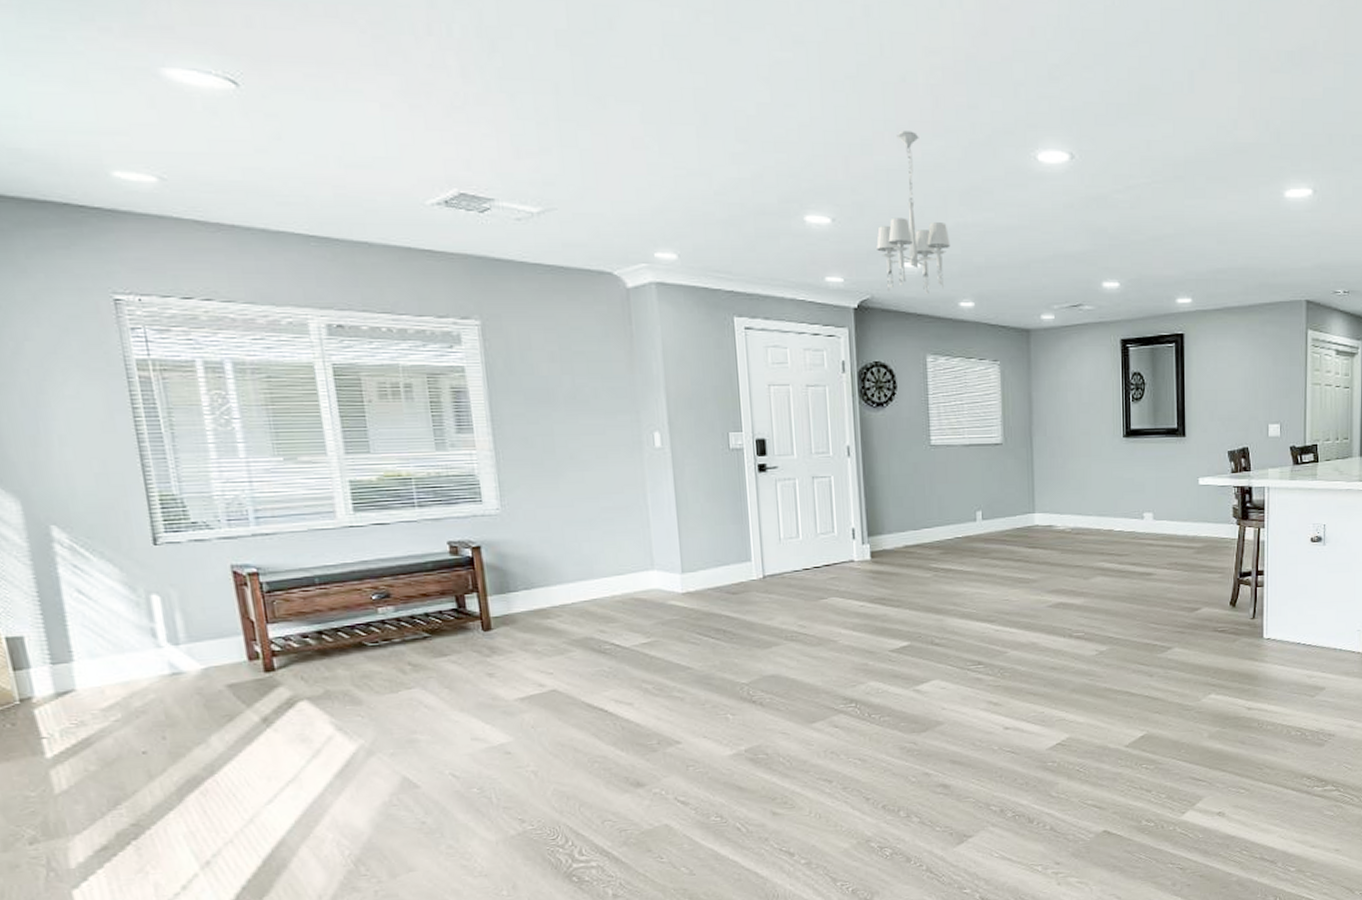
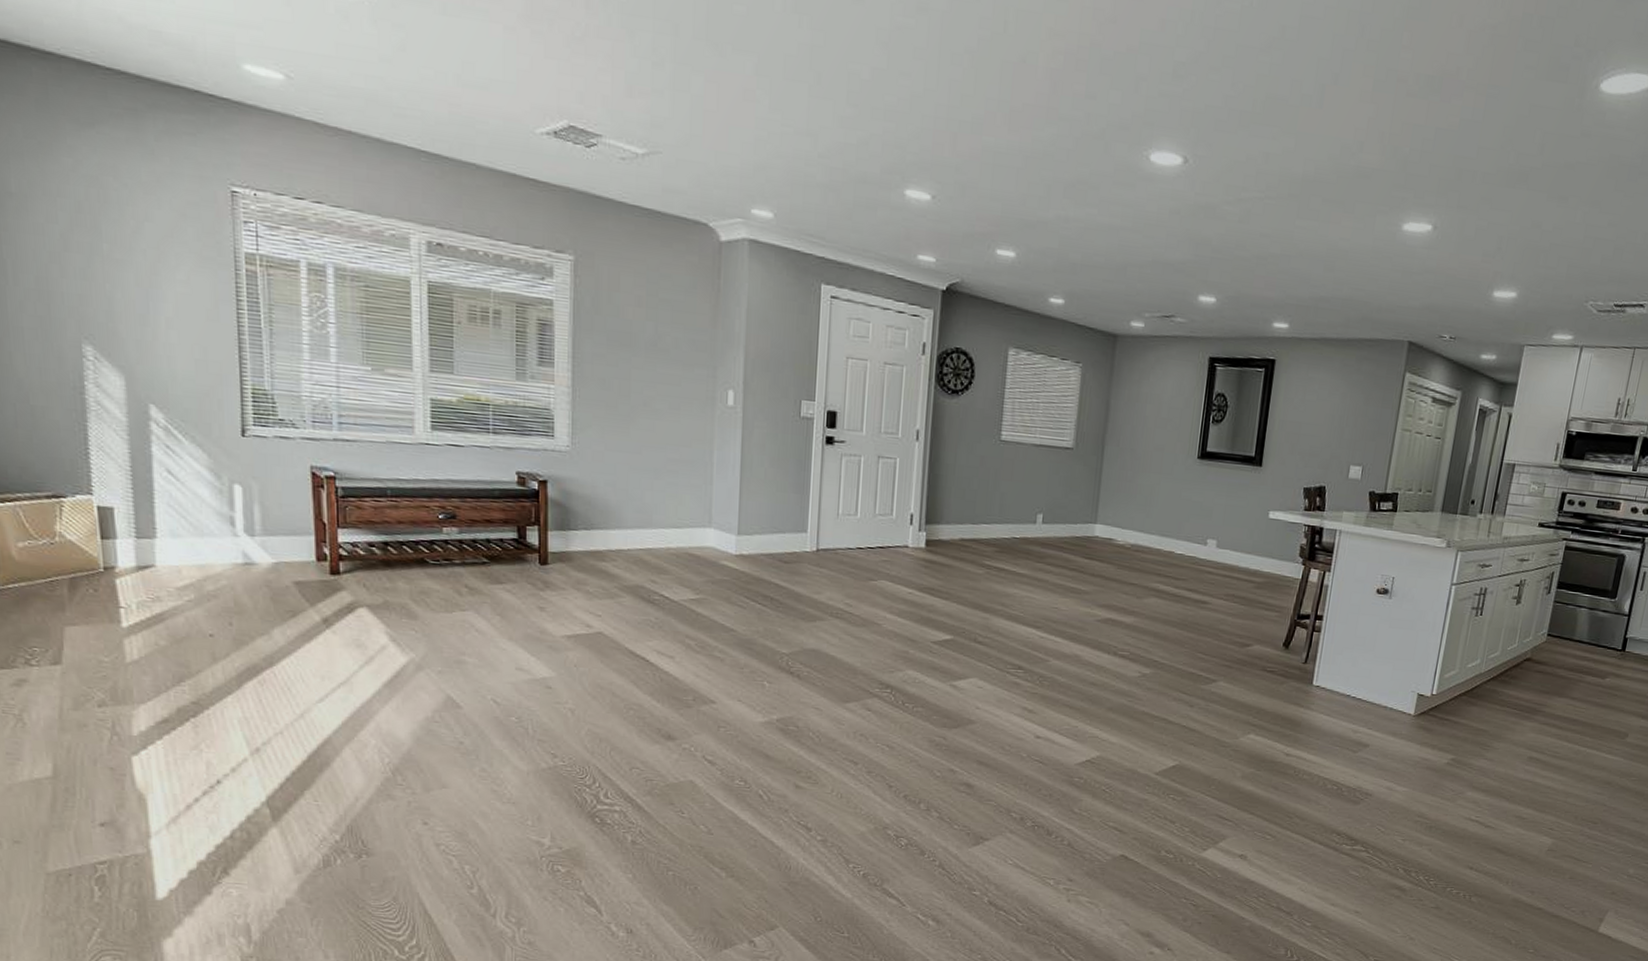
chandelier: present [876,130,951,294] -> none [973,113,1049,285]

